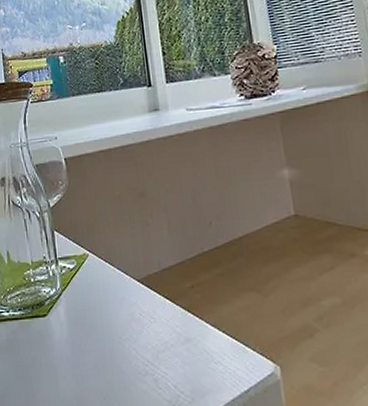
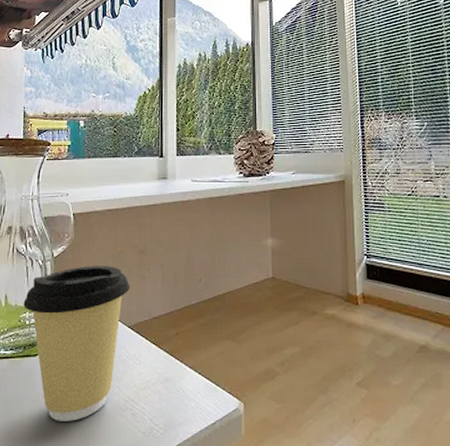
coffee cup: none [26,213,134,388] -> present [23,266,130,422]

